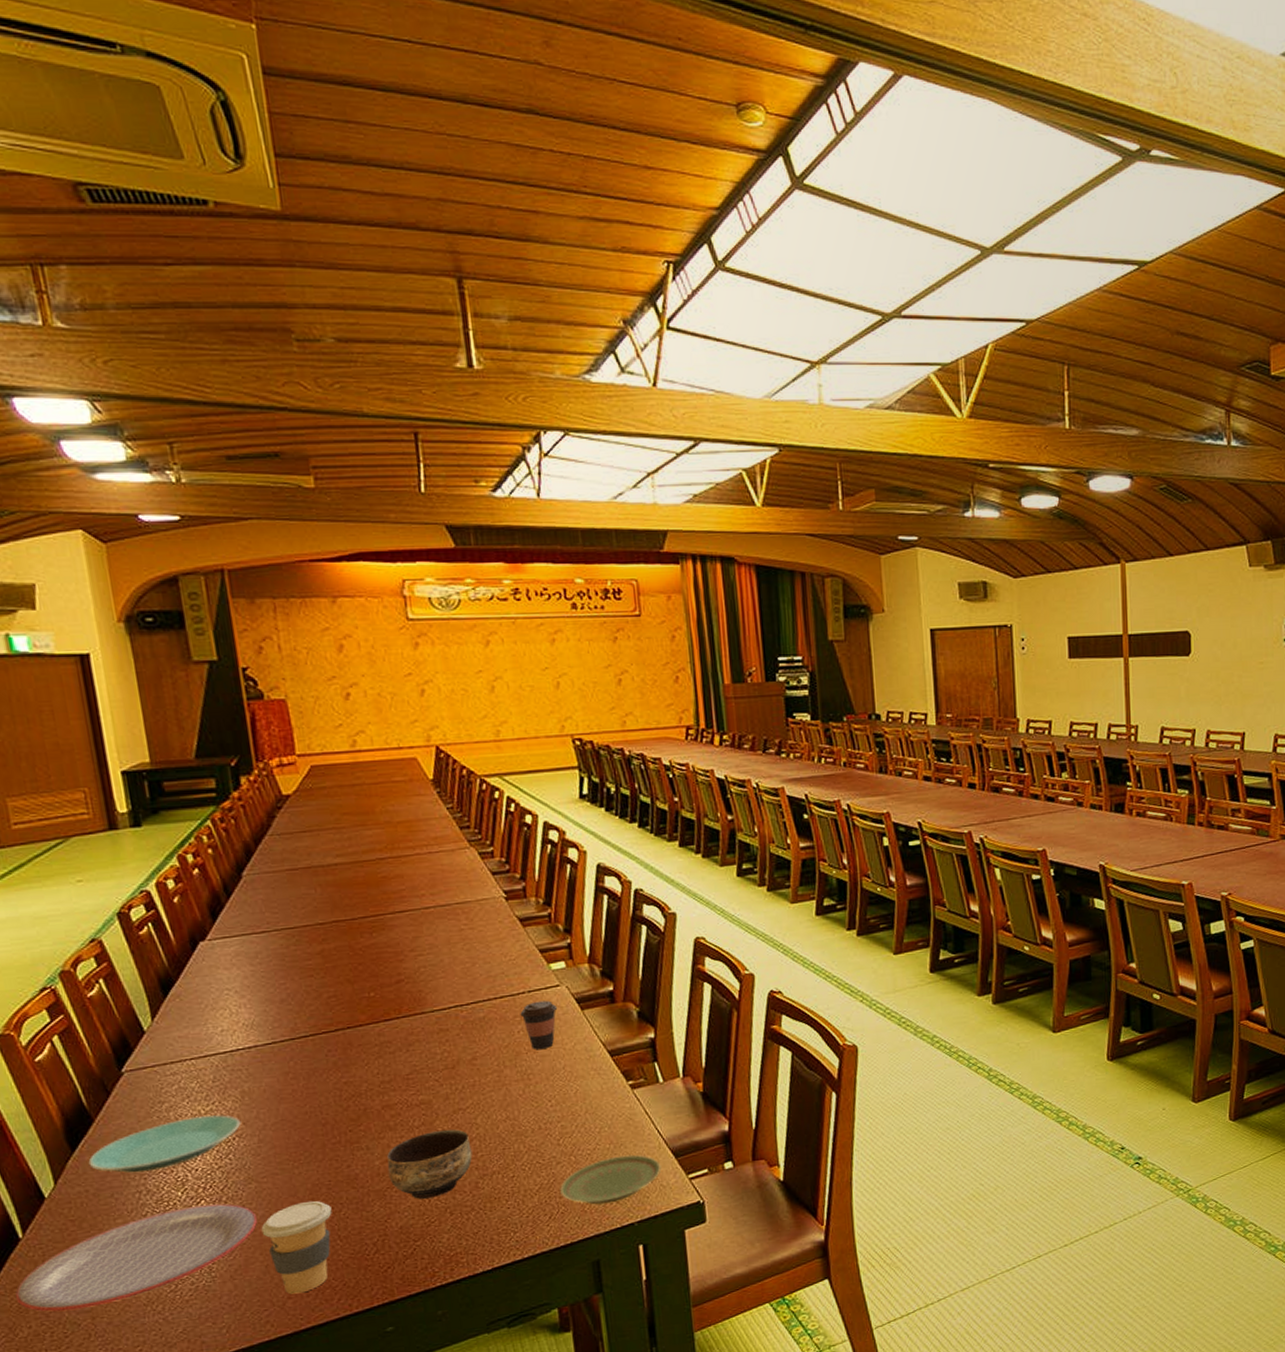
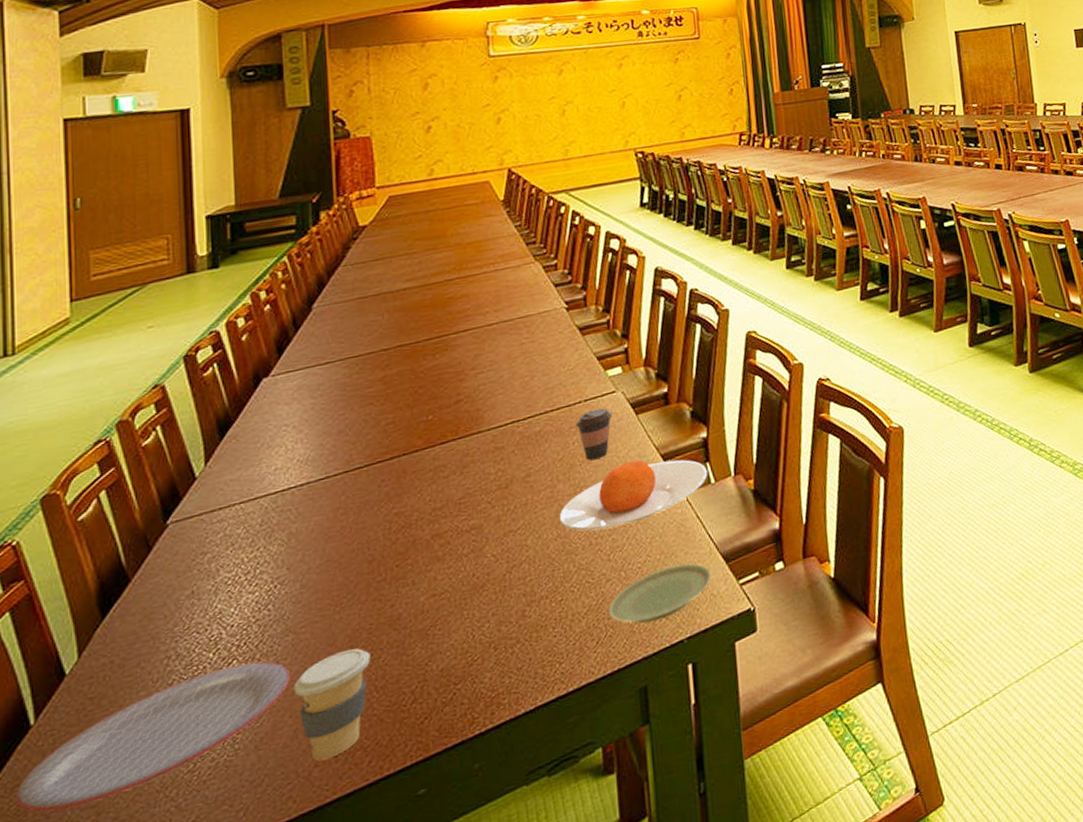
plate: present [88,1115,241,1173] -> none [118,561,285,638]
ceramic bowl: present [387,1129,473,1199] -> none [432,553,521,636]
plate: none [507,1053,656,1116] -> present [559,459,708,531]

